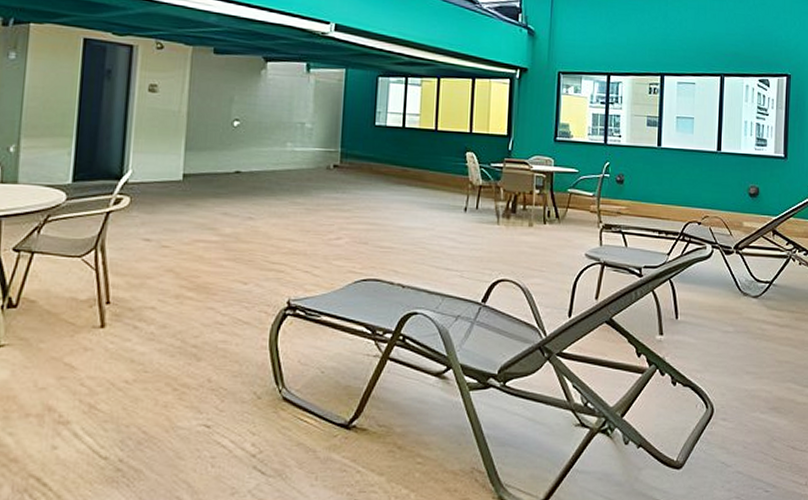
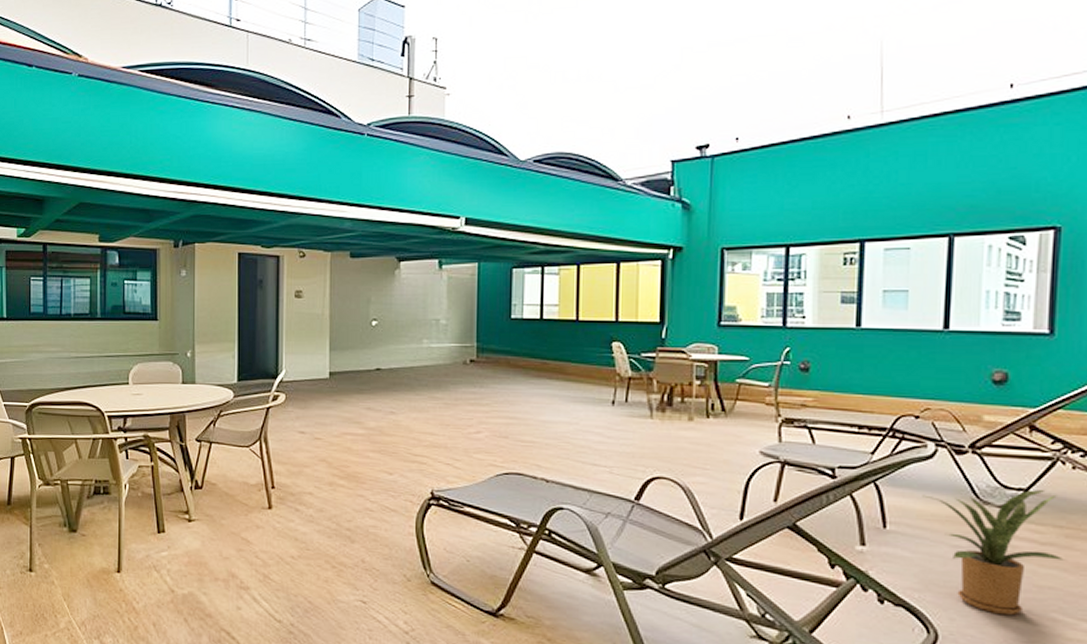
house plant: none [703,282,796,388] -> present [922,490,1066,616]

